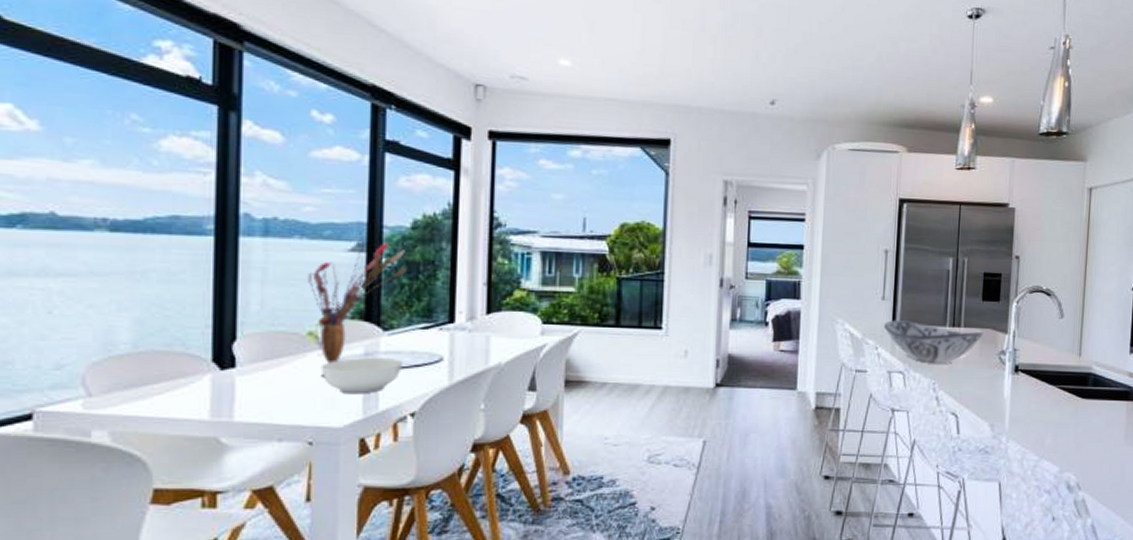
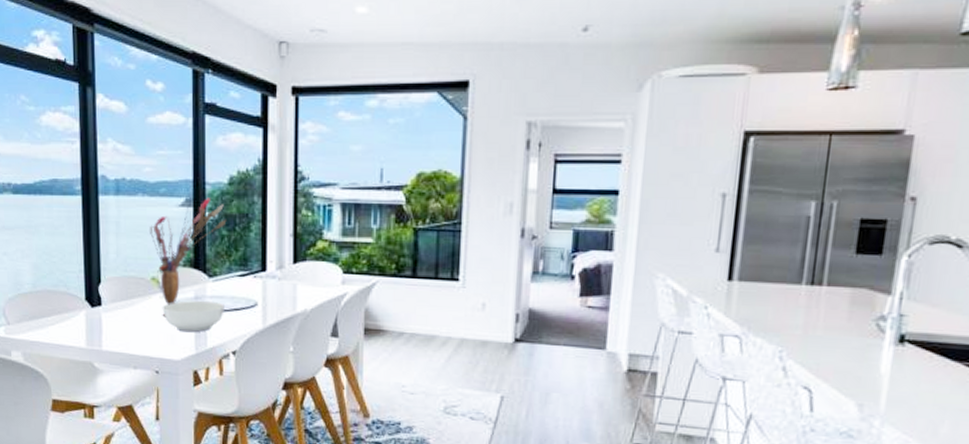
decorative bowl: present [883,319,984,364] -> none [715,275,856,329]

